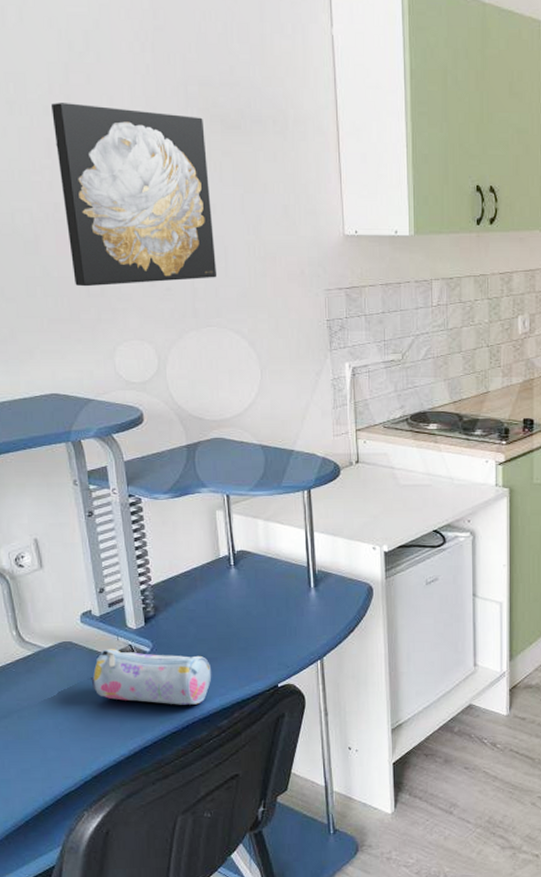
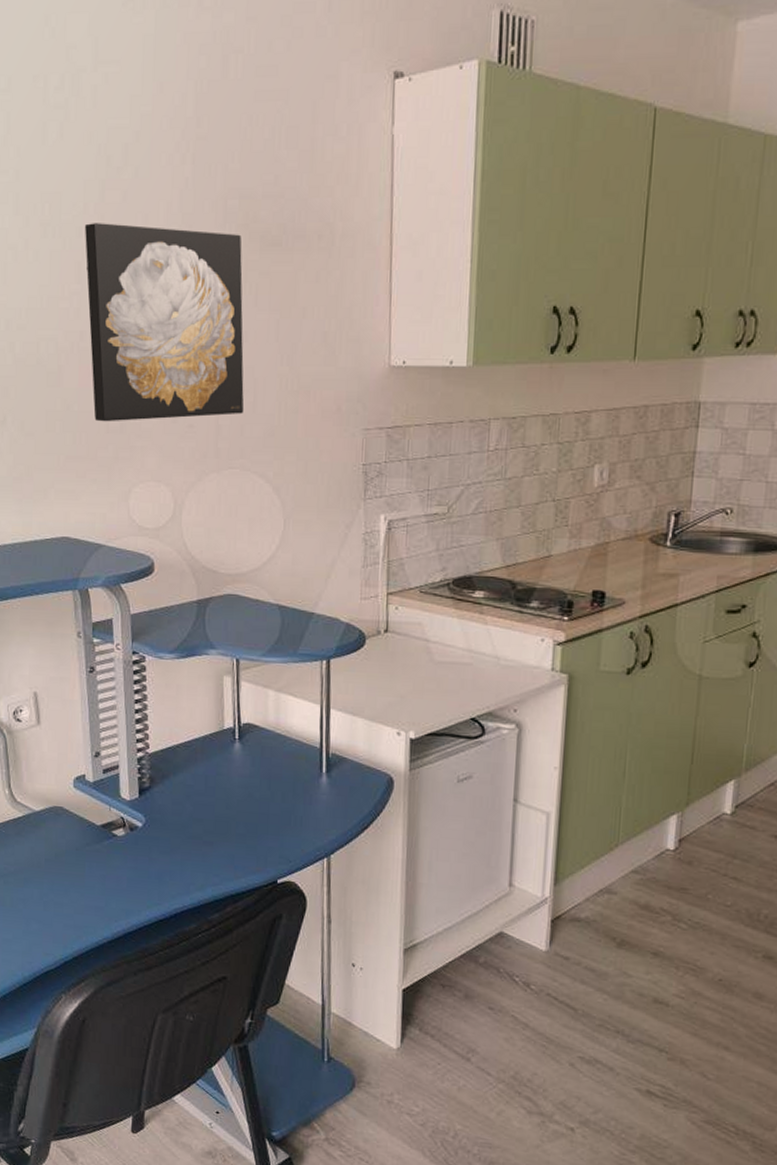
pencil case: present [91,649,212,705] -> none [79,819,206,892]

